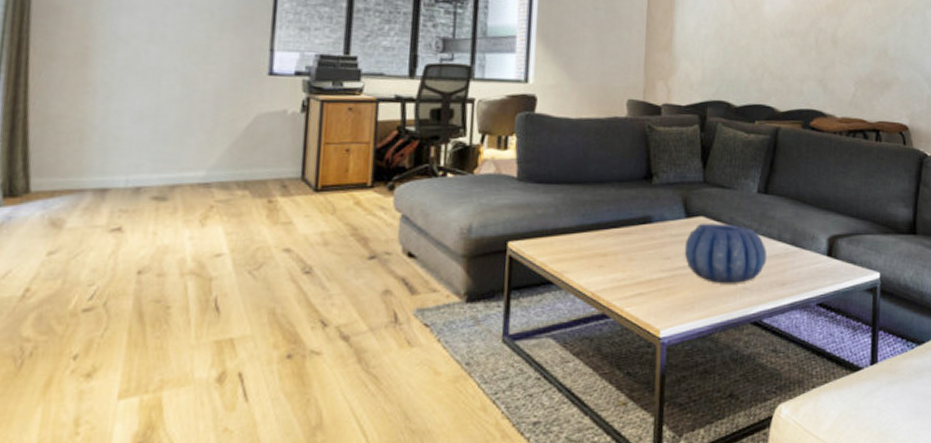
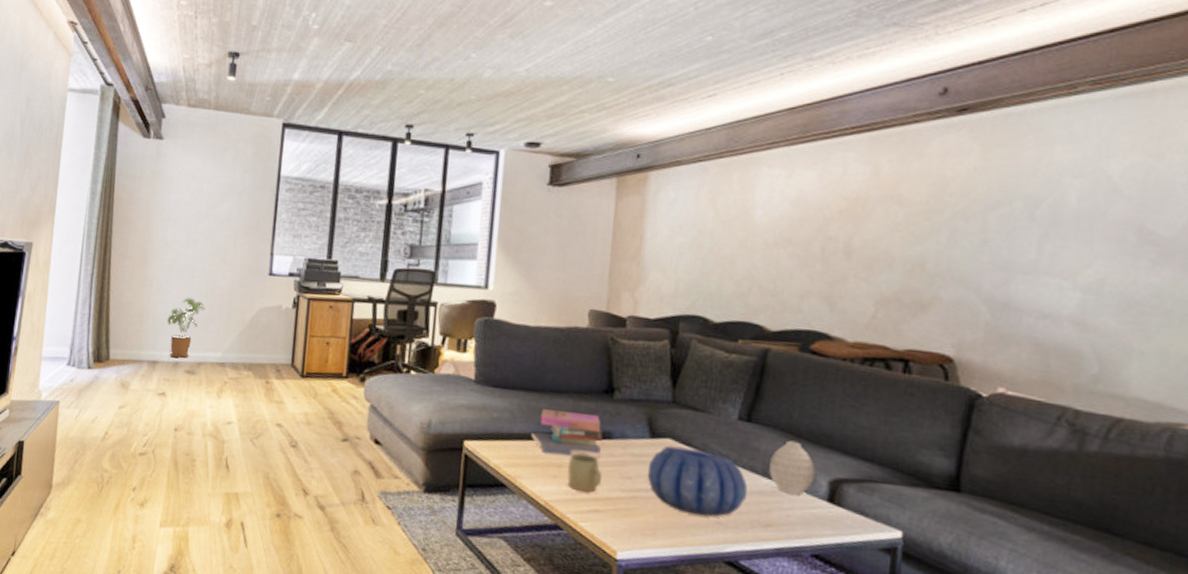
house plant: none [123,106,180,184] -> present [168,298,205,359]
books: none [576,201,644,245] -> present [531,409,603,459]
mug: none [612,240,645,278] -> present [567,453,603,493]
vase: none [783,206,817,253] -> present [769,440,815,495]

